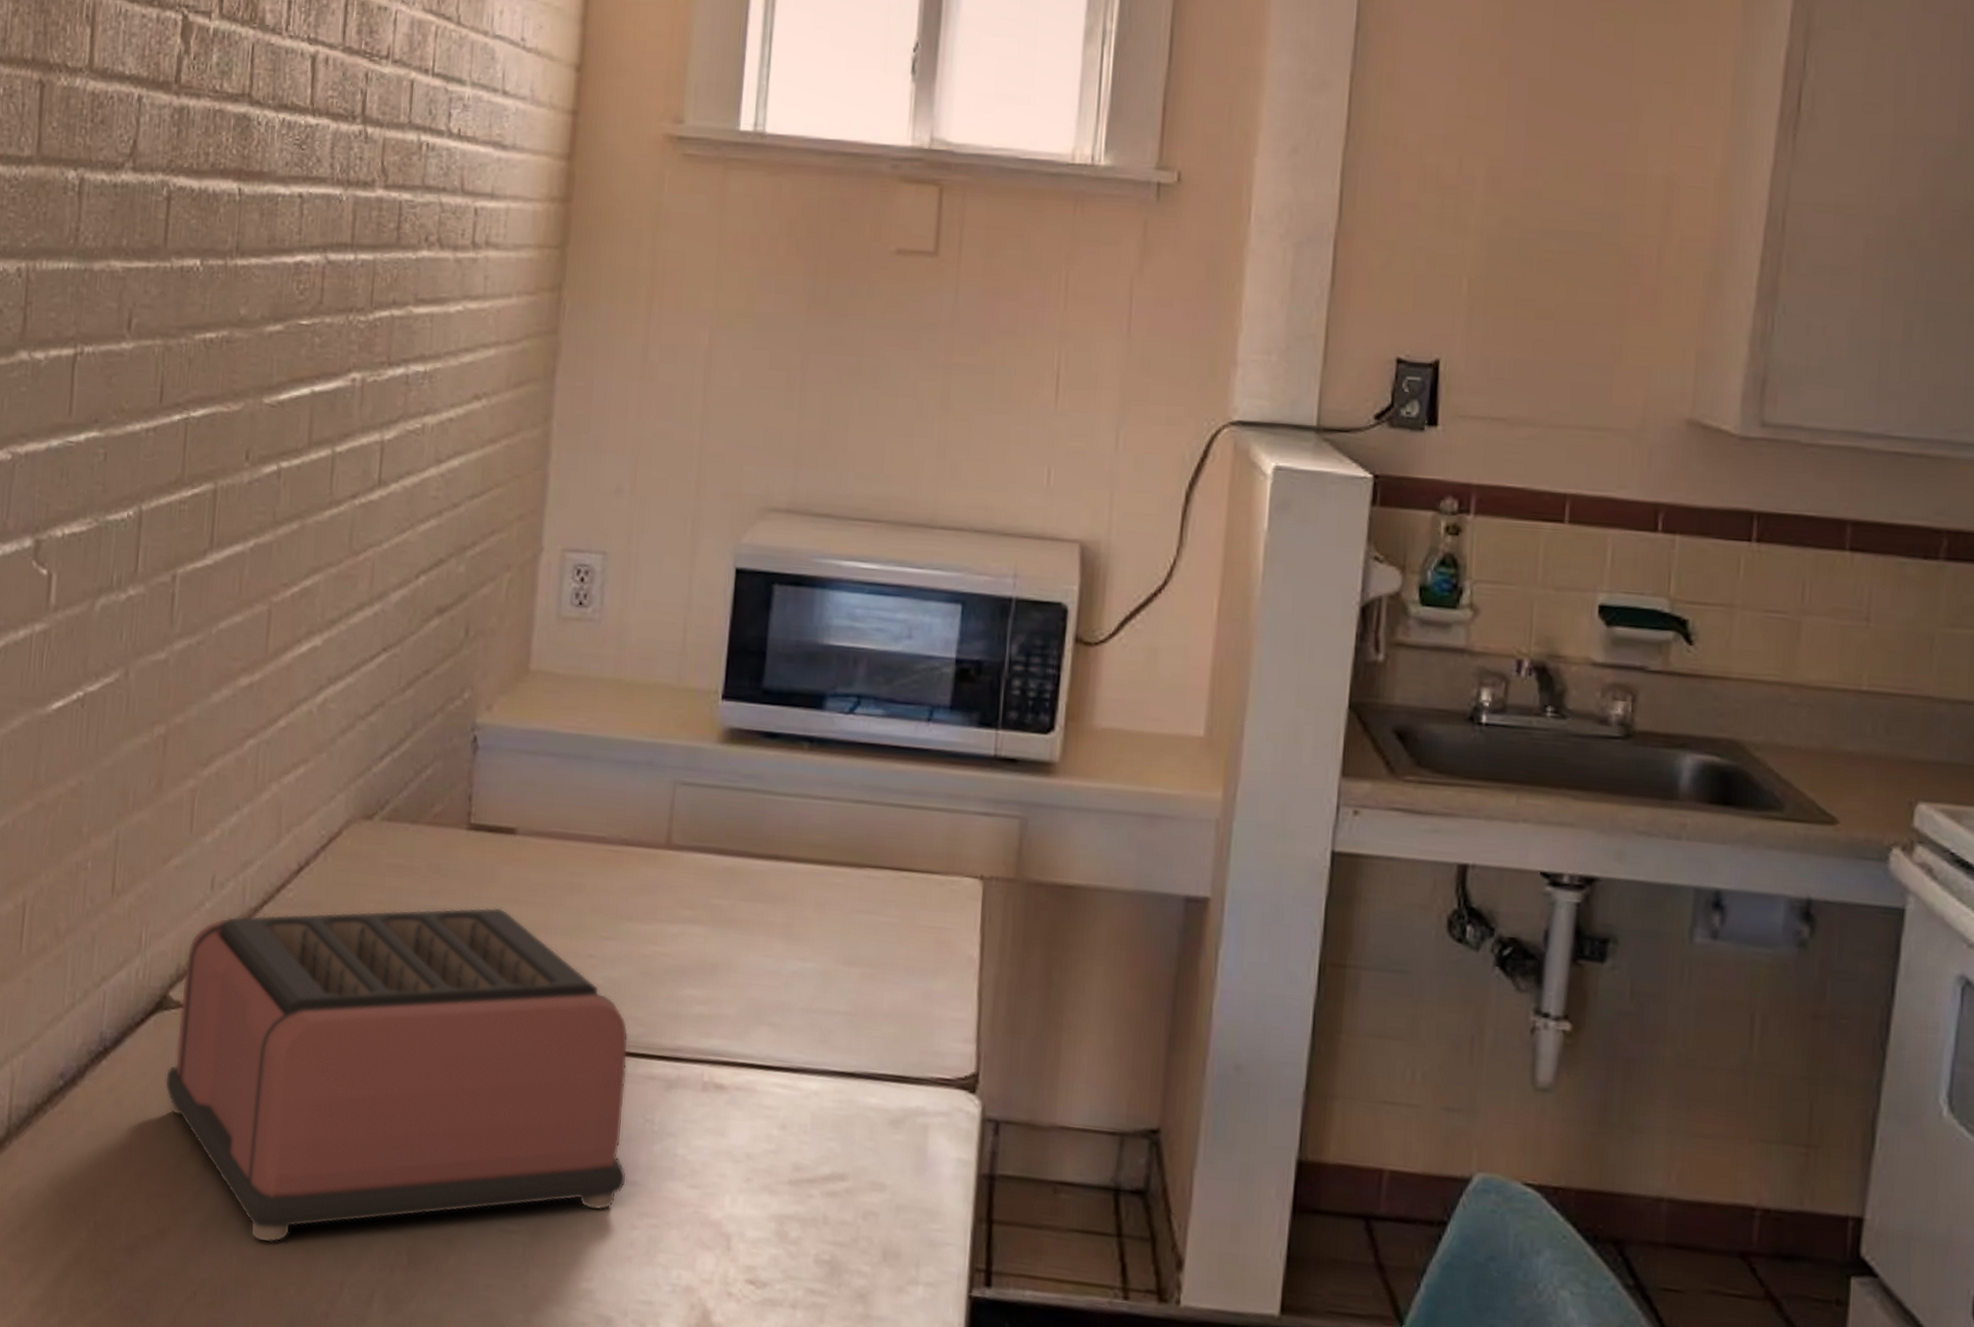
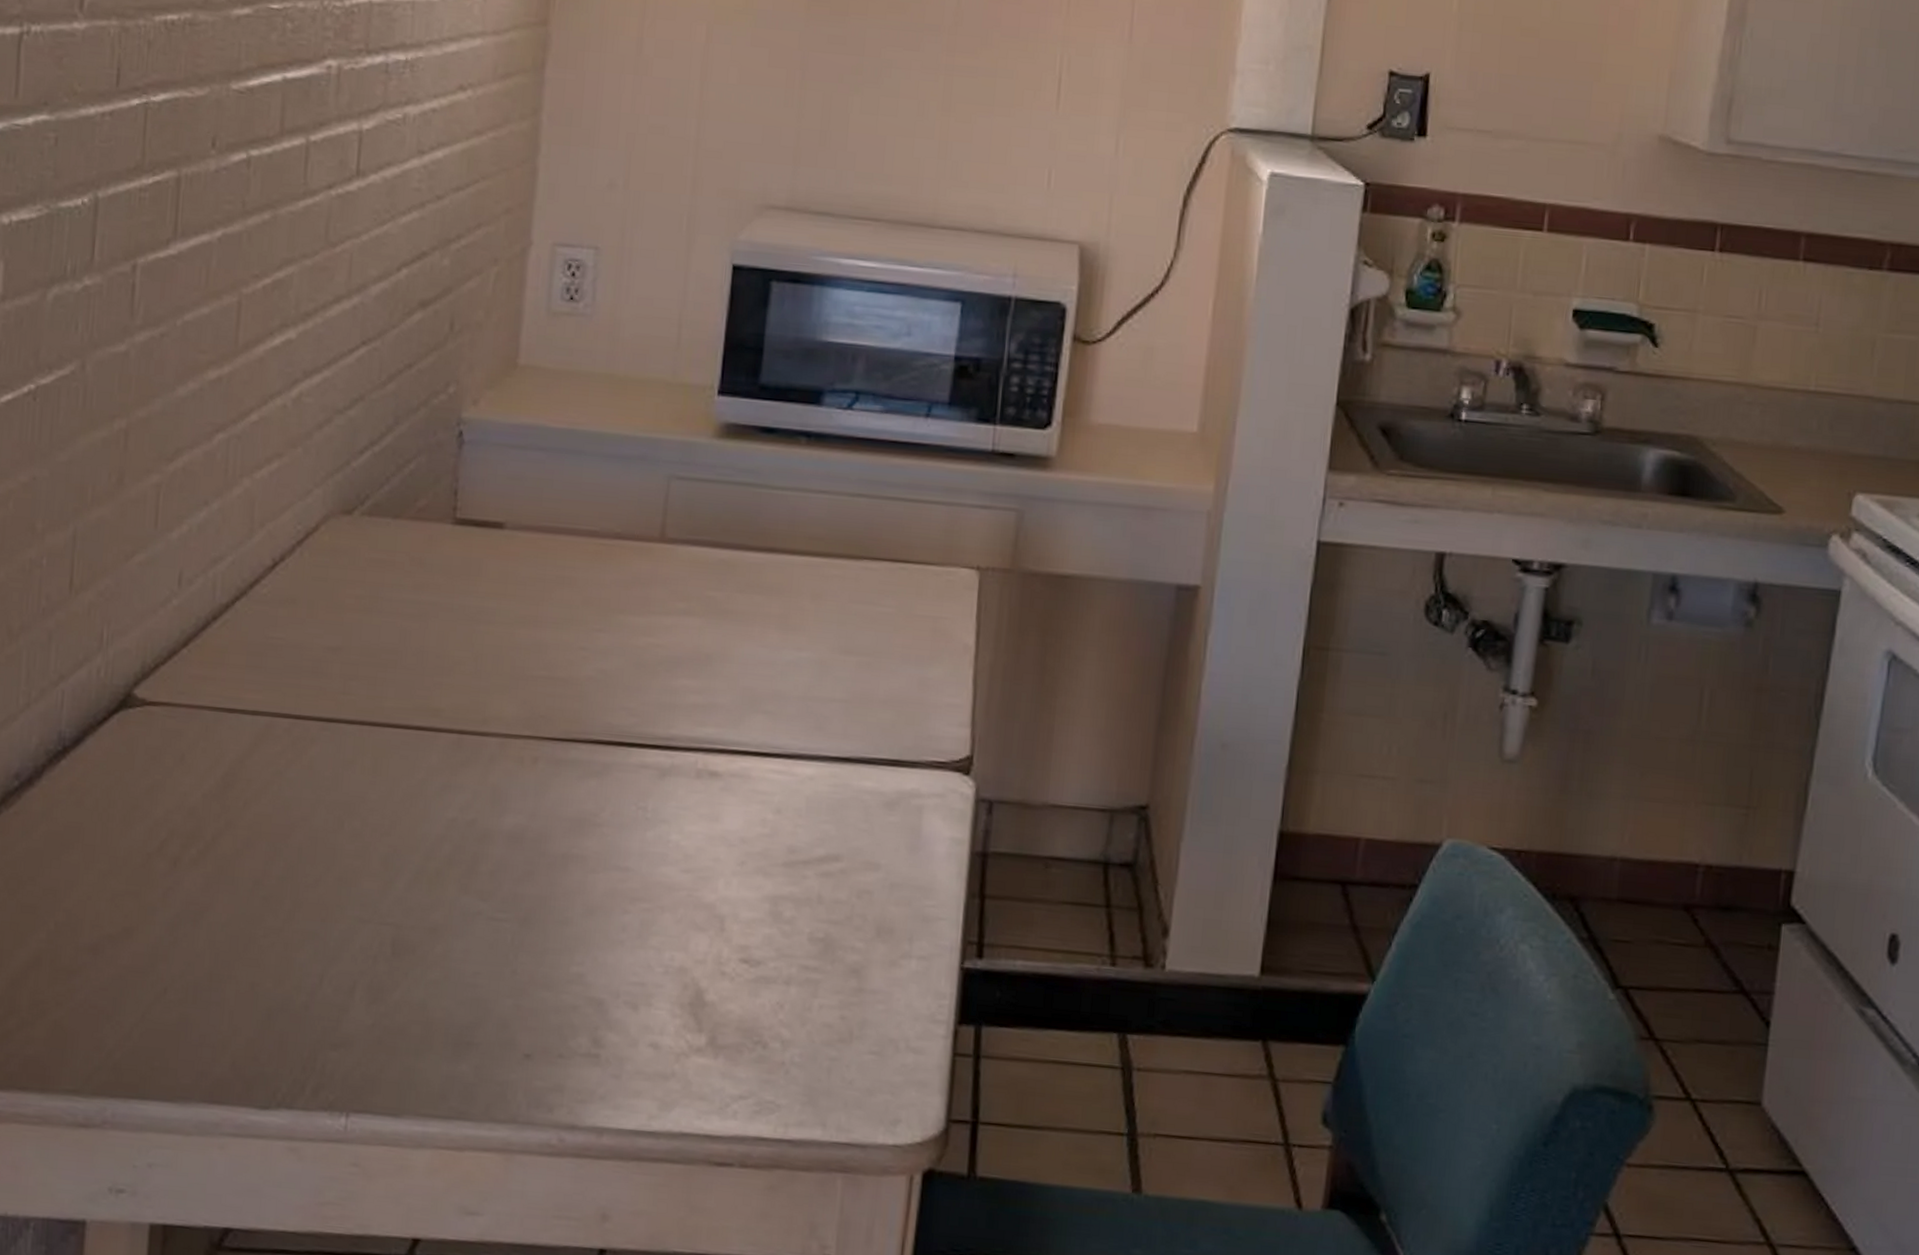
toaster: present [164,907,629,1243] -> none [130,601,621,938]

